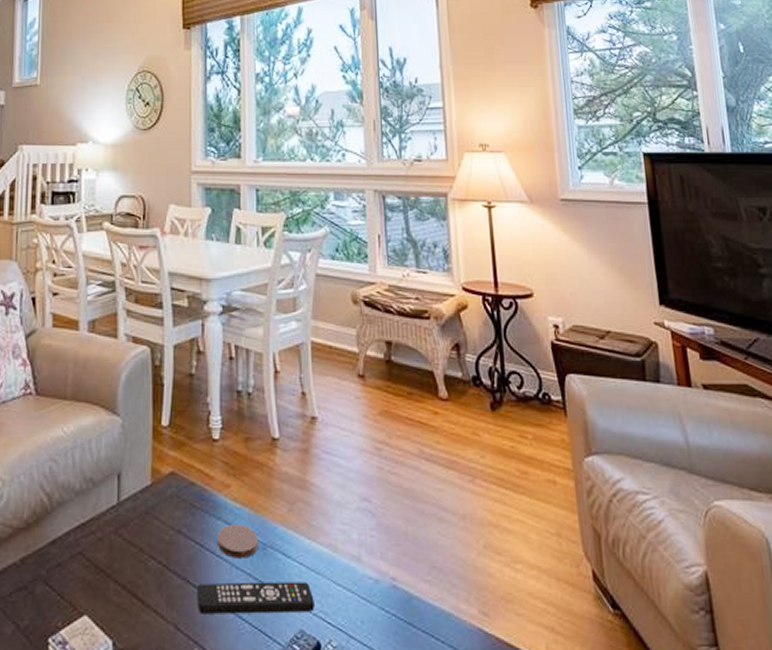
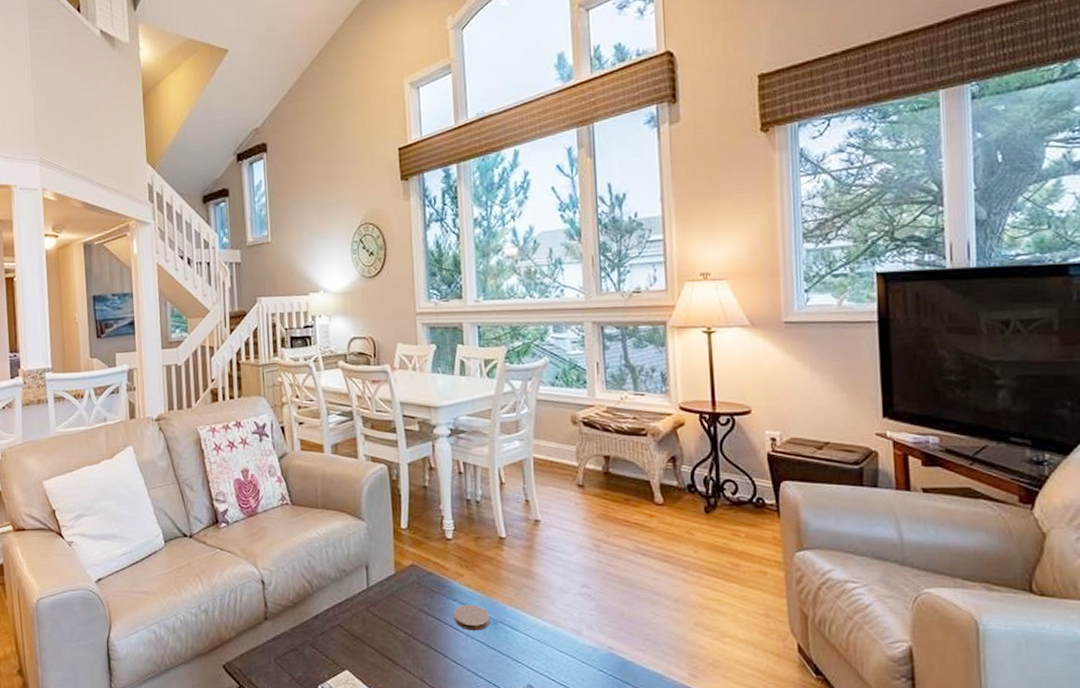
remote control: present [197,582,315,614] -> none [438,648,540,672]

